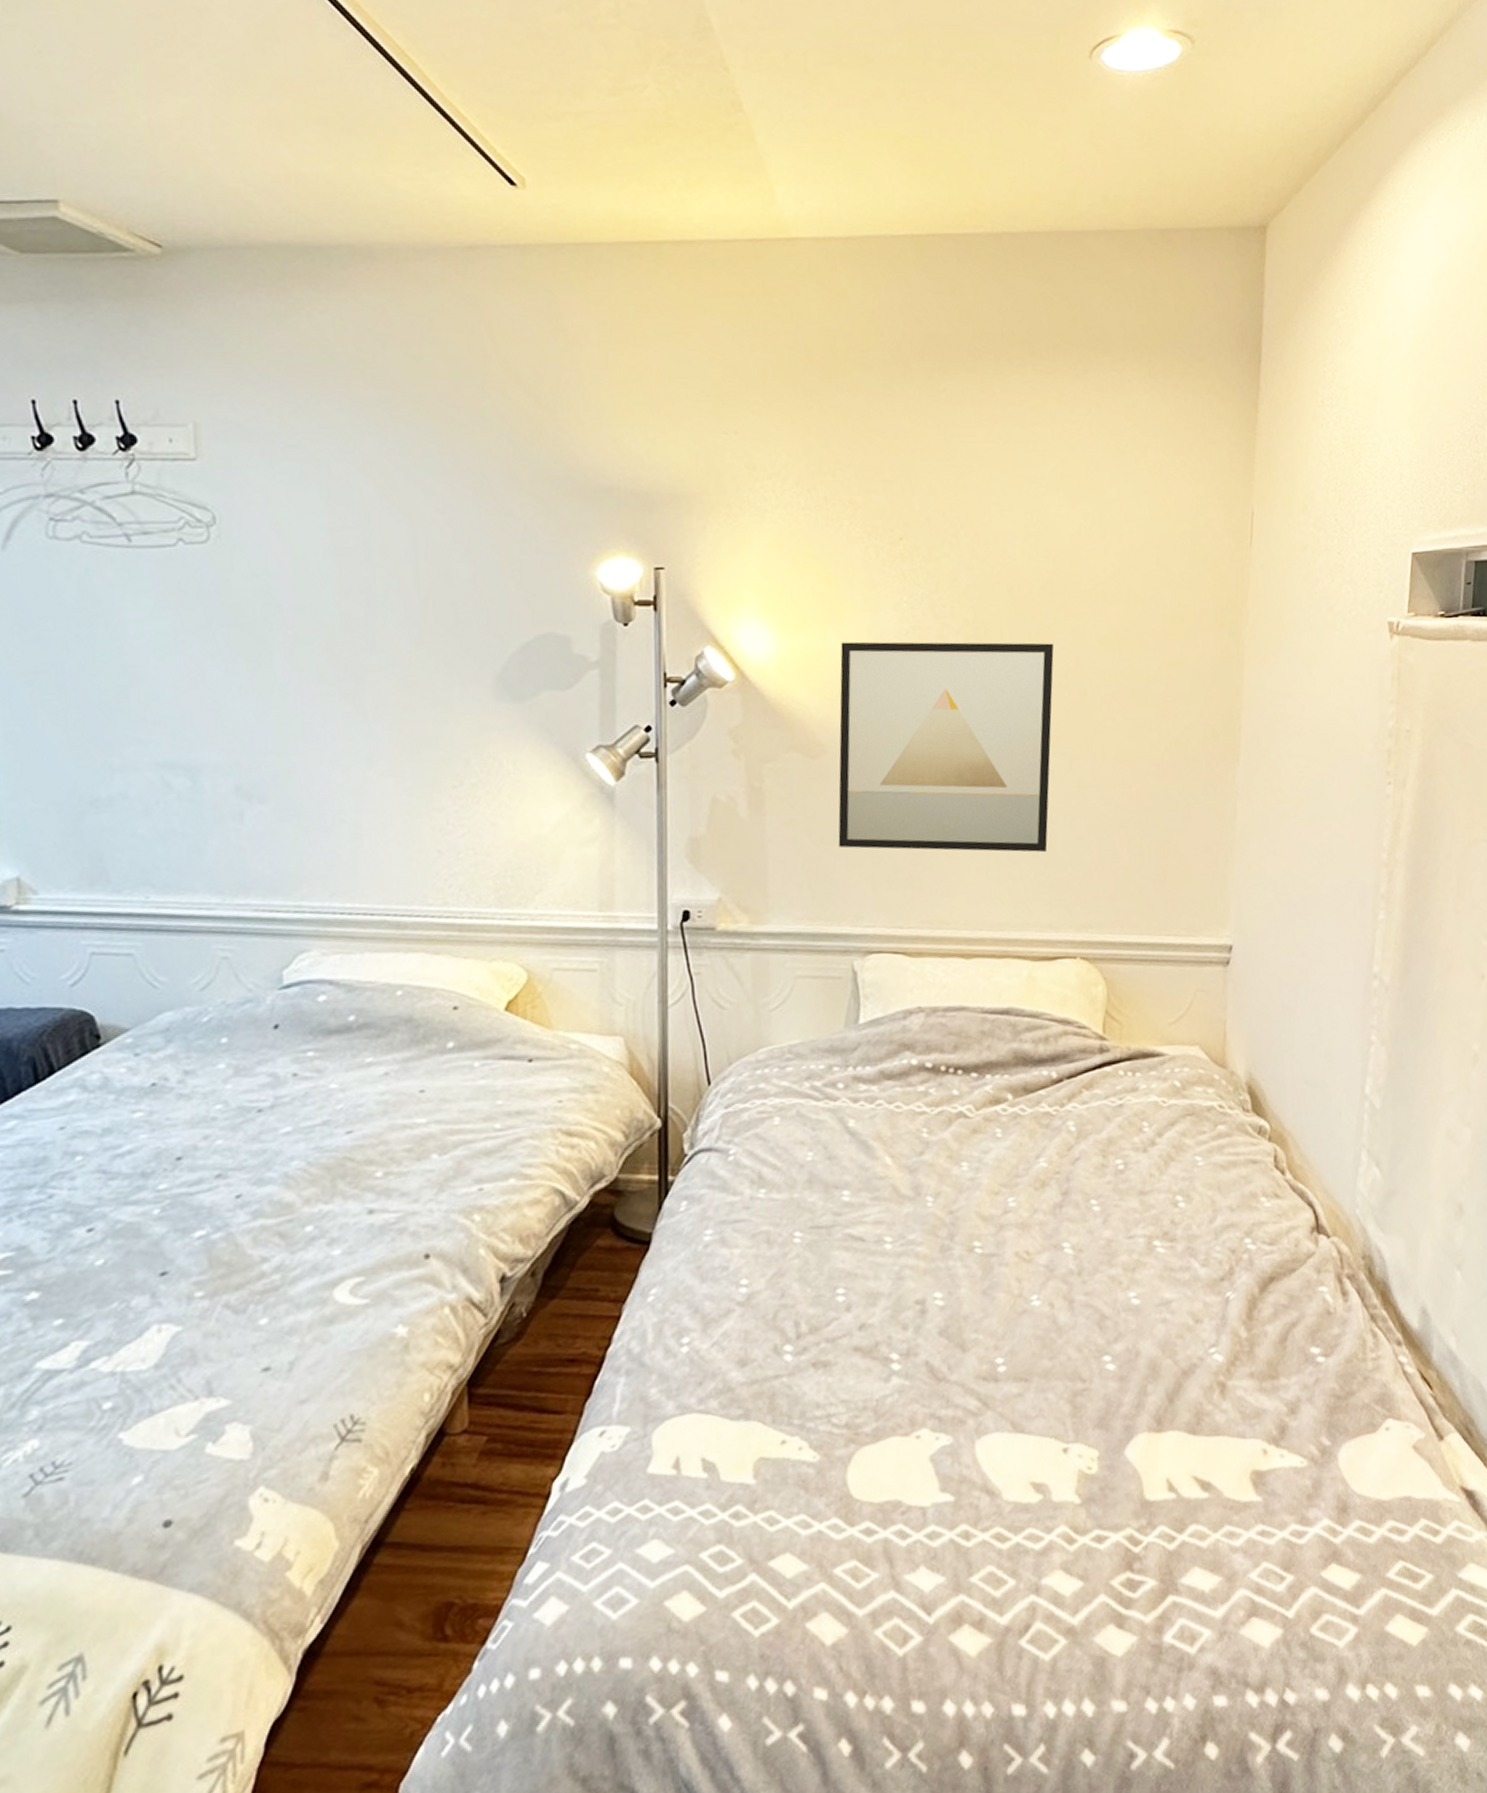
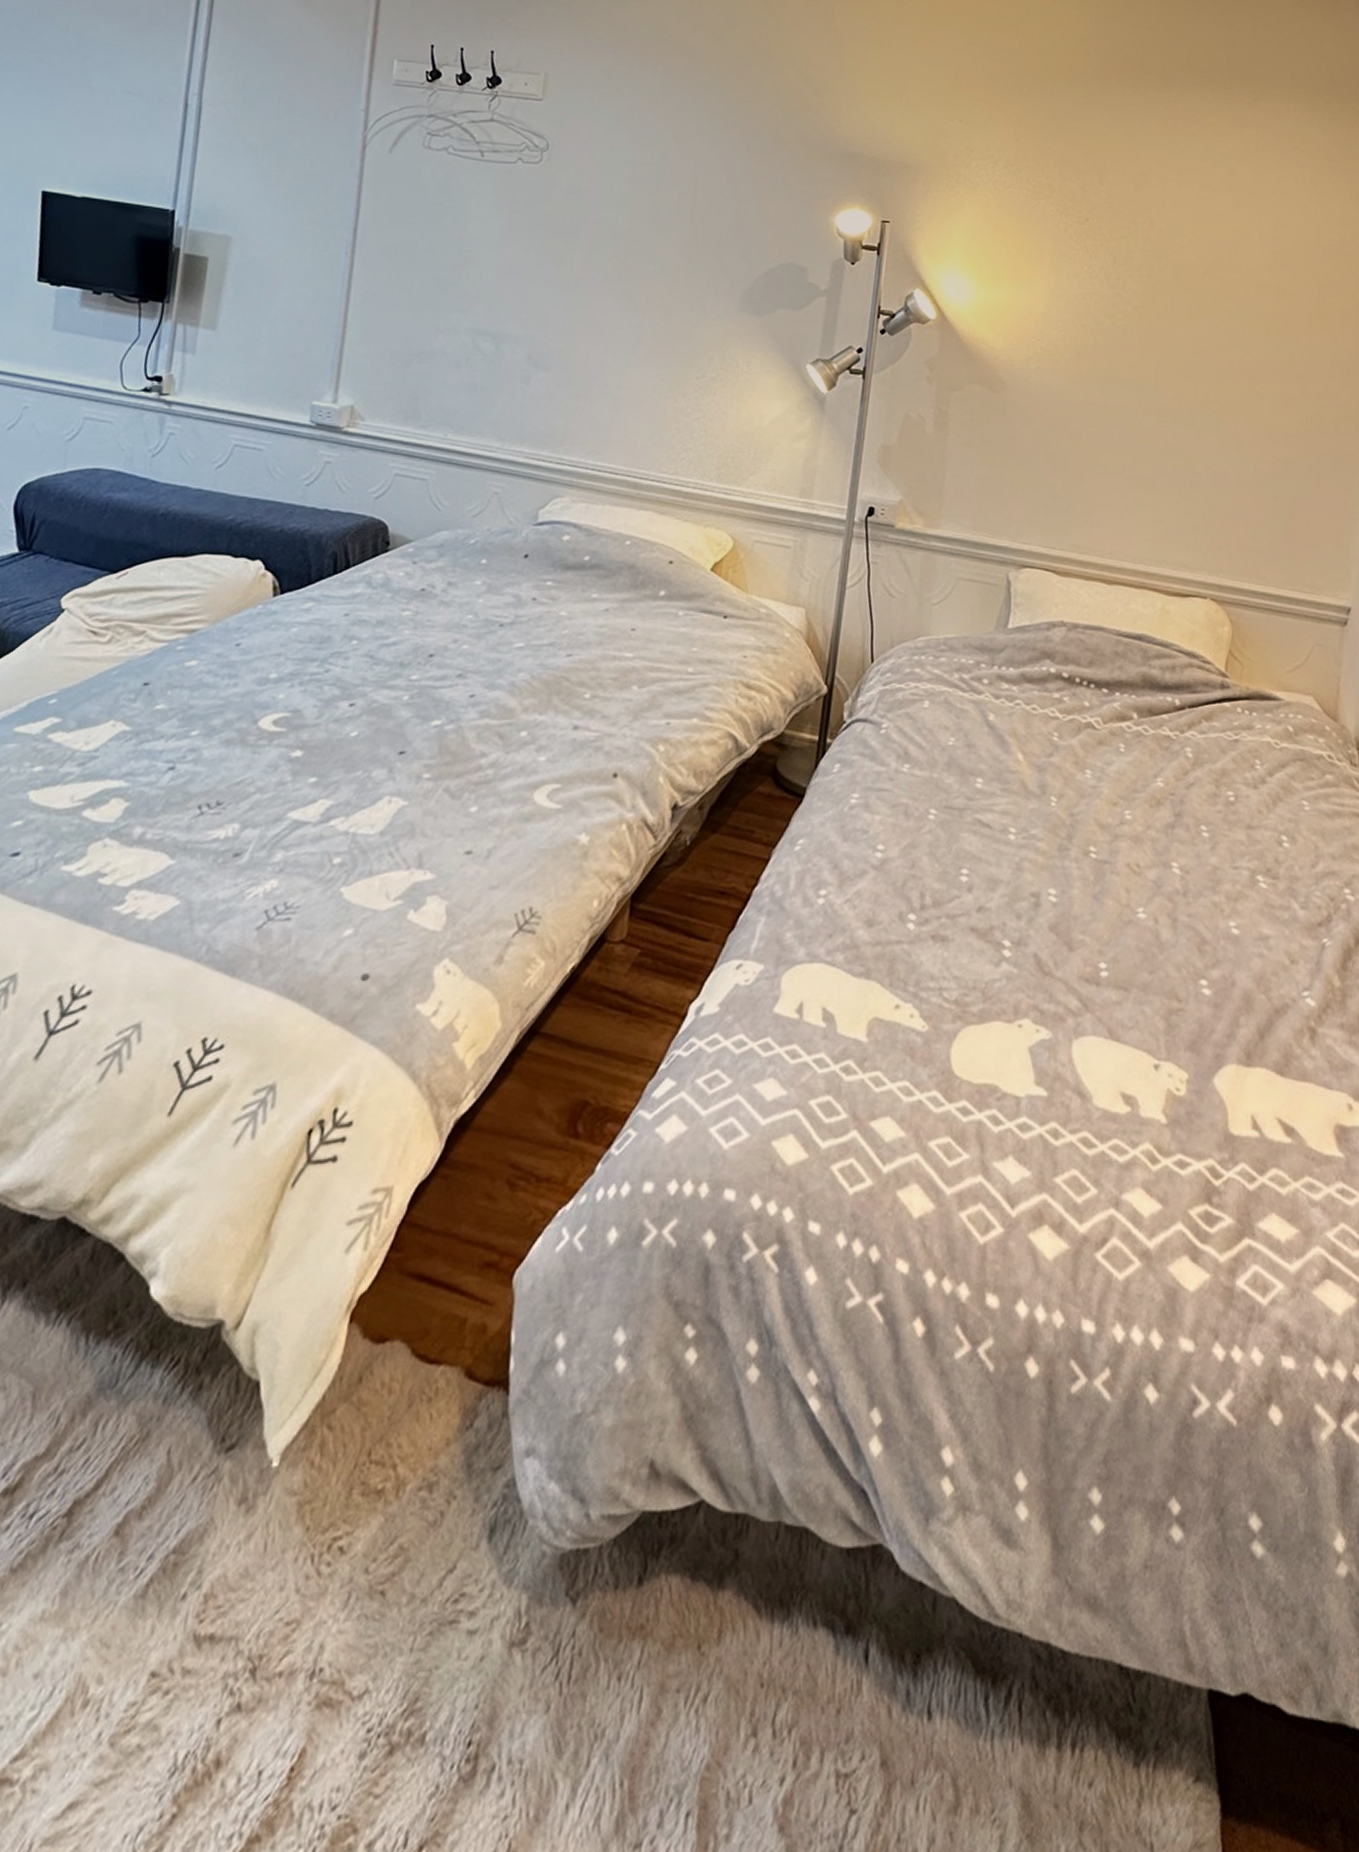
wall art: present [838,641,1054,853] -> none [1007,298,1209,500]

